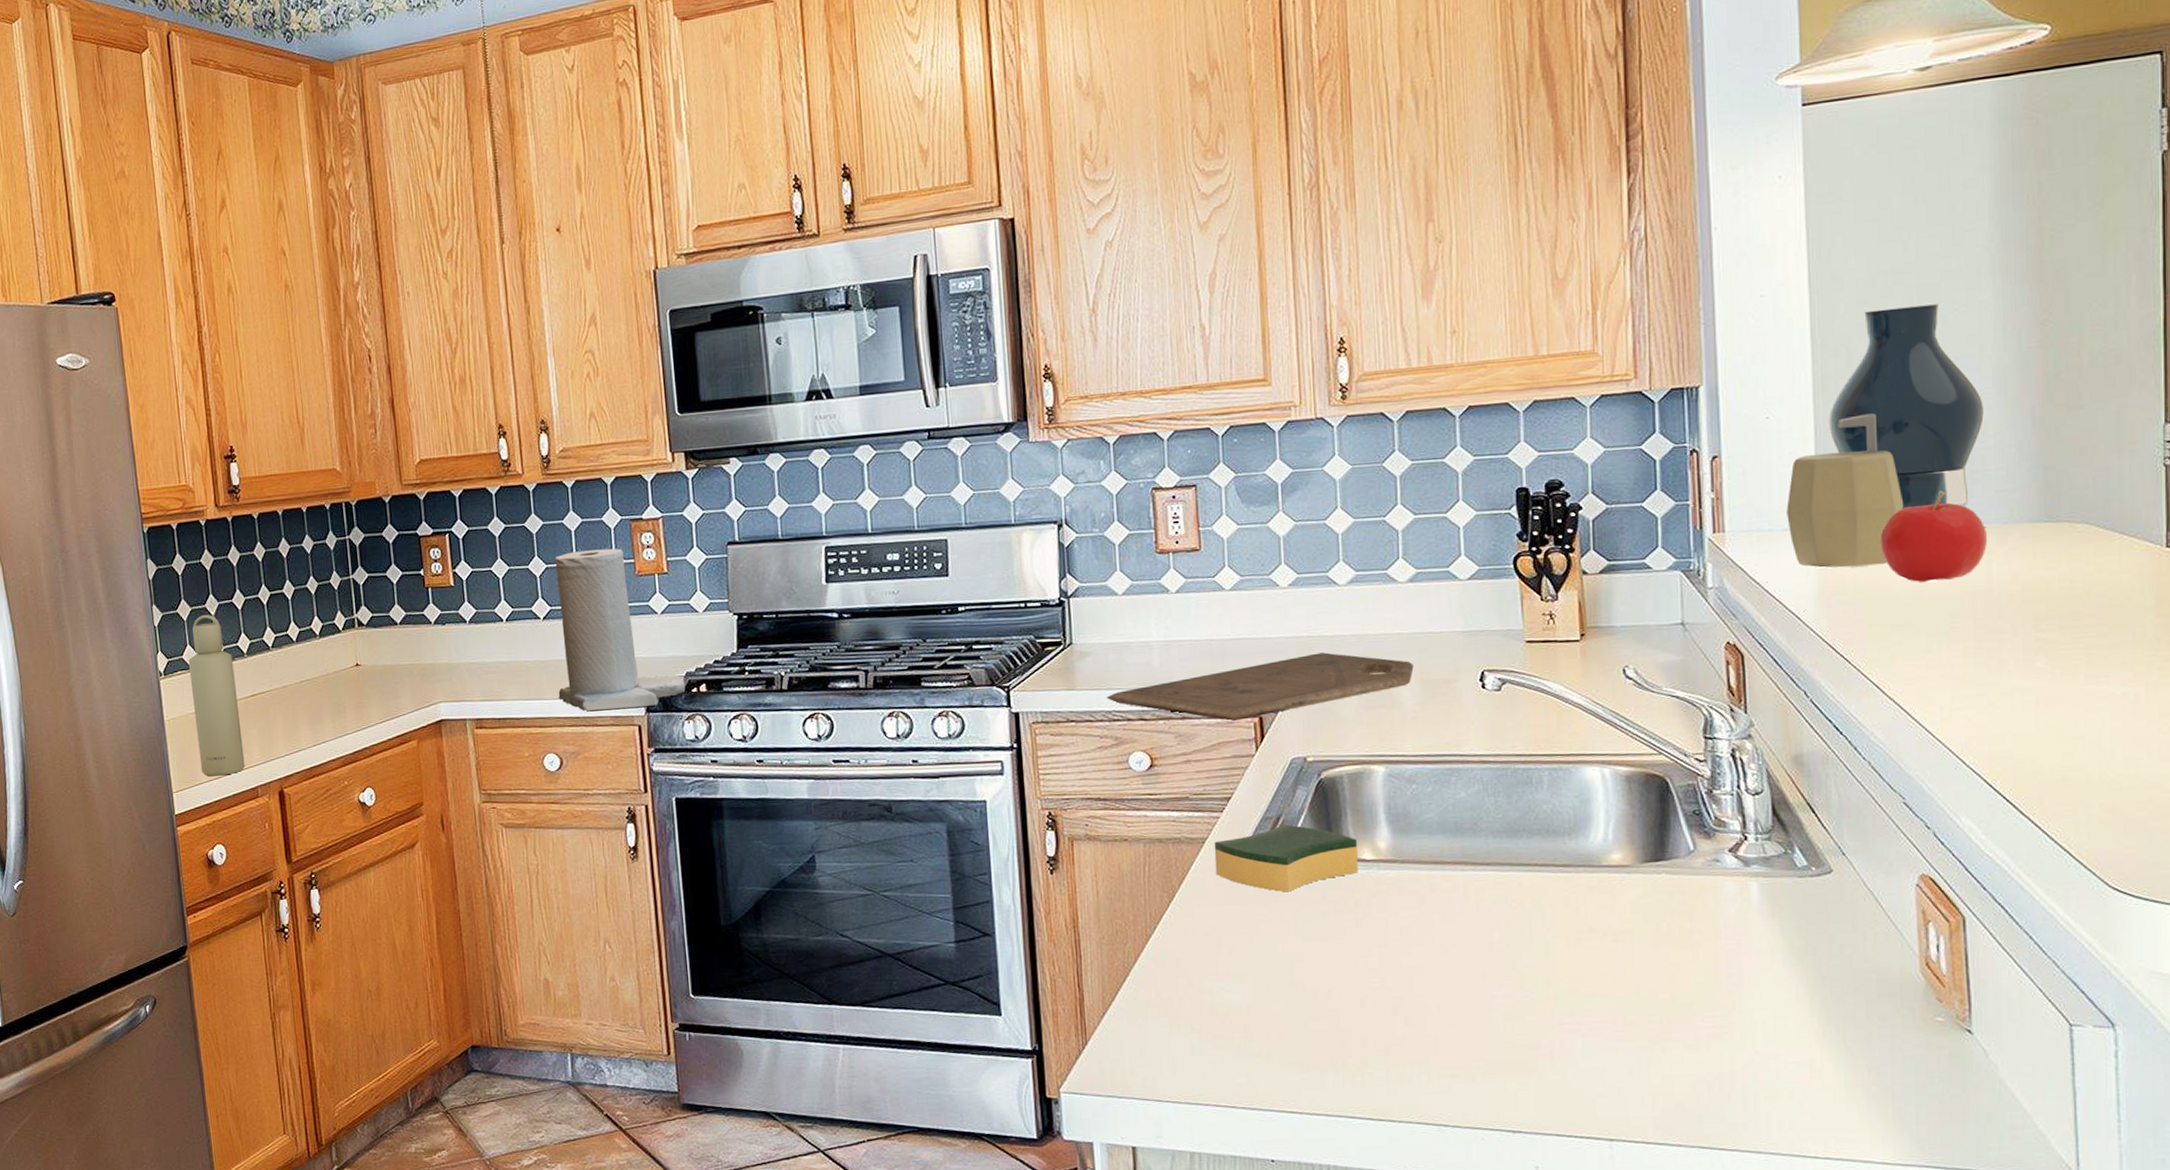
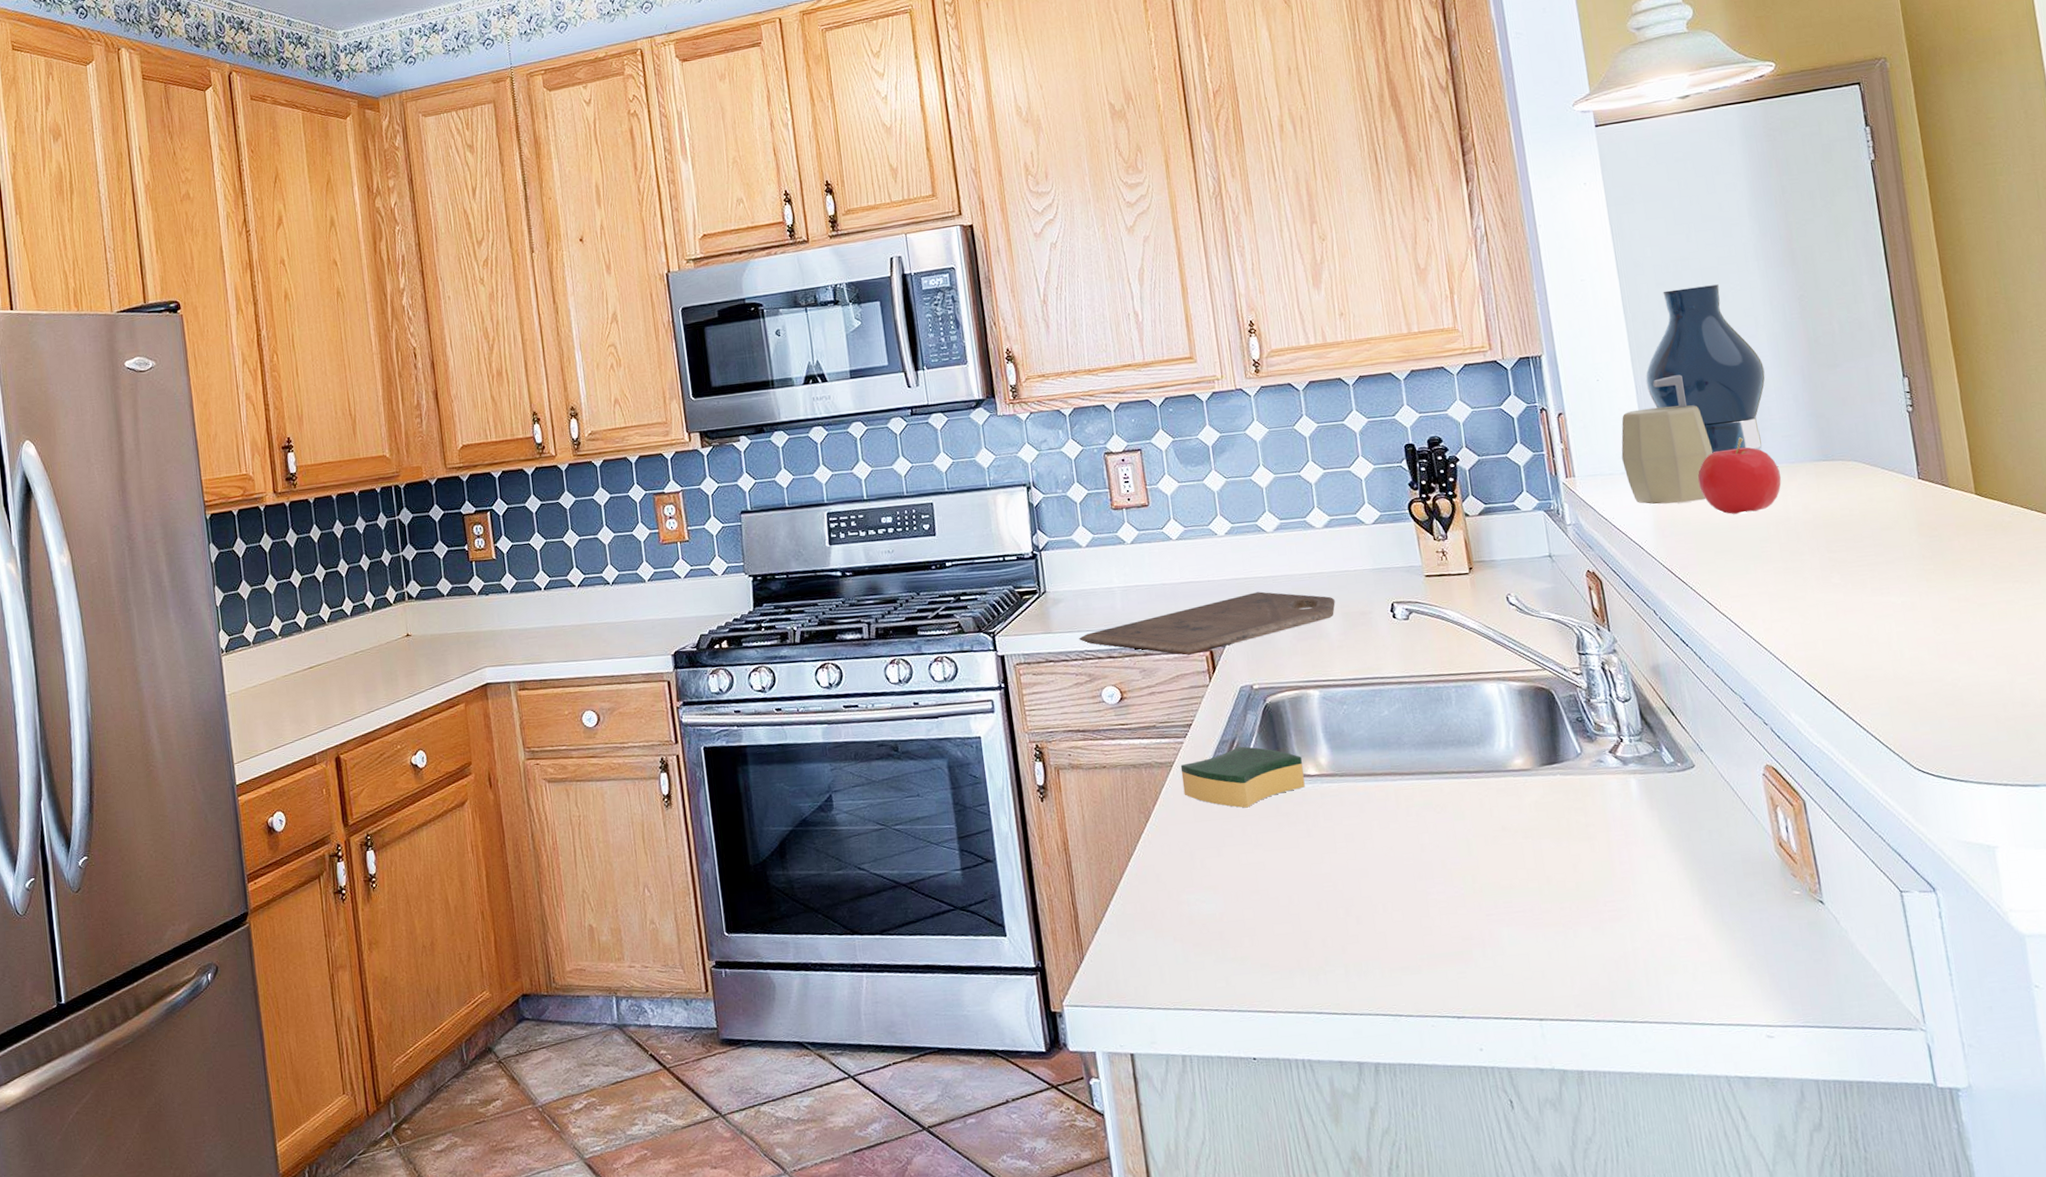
bottle: present [188,614,245,776] -> none [248,593,303,747]
paper towel: present [555,548,686,711] -> none [587,520,709,670]

